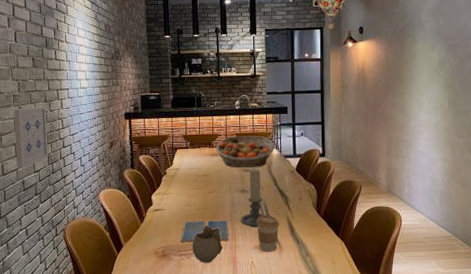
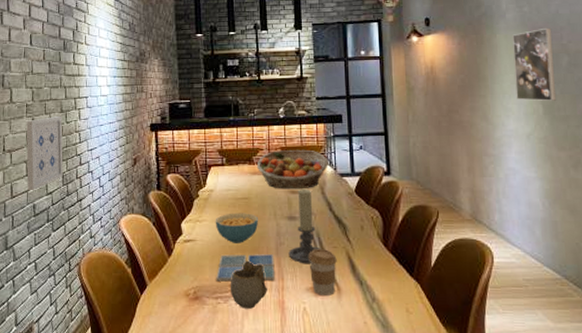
cereal bowl: none [180,187,216,212] -> present [215,213,258,243]
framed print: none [428,37,460,98] -> present [512,27,556,101]

